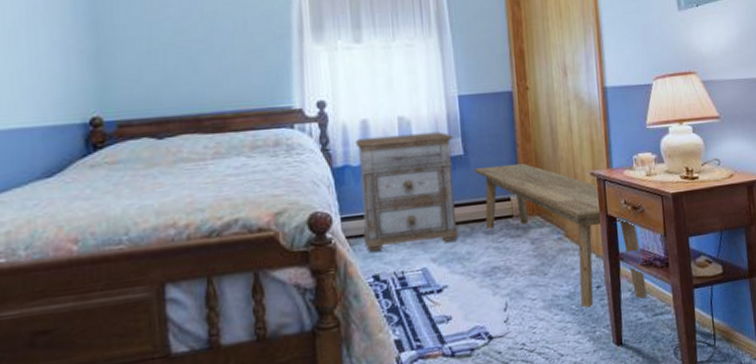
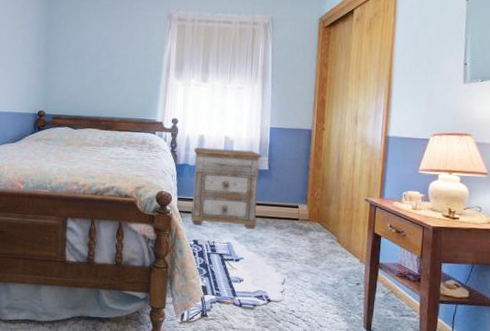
bench: present [474,163,647,308] -> none [274,180,398,301]

